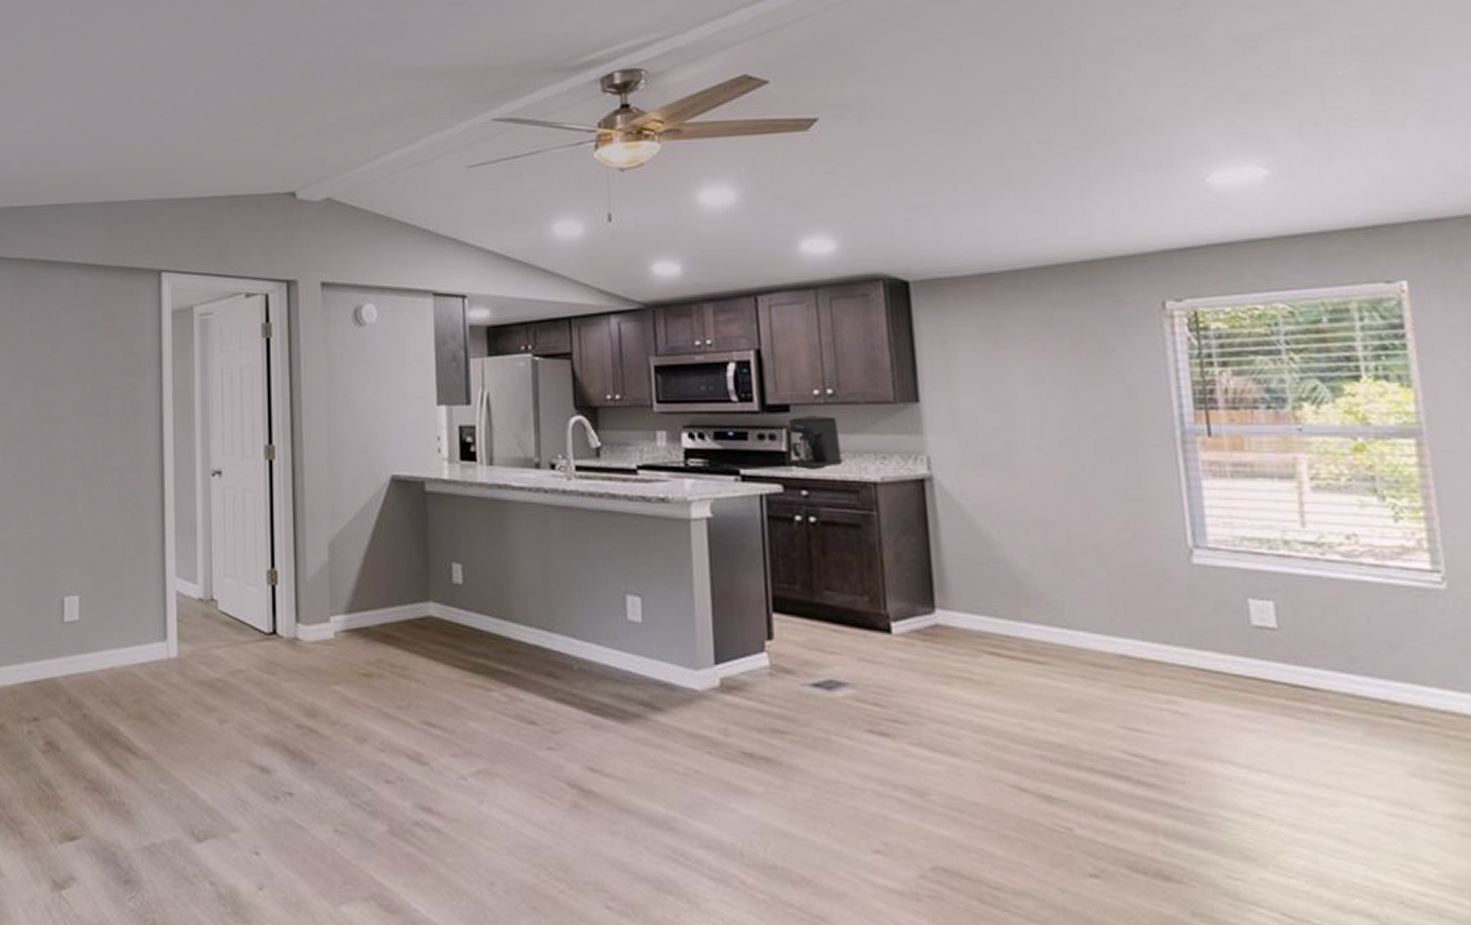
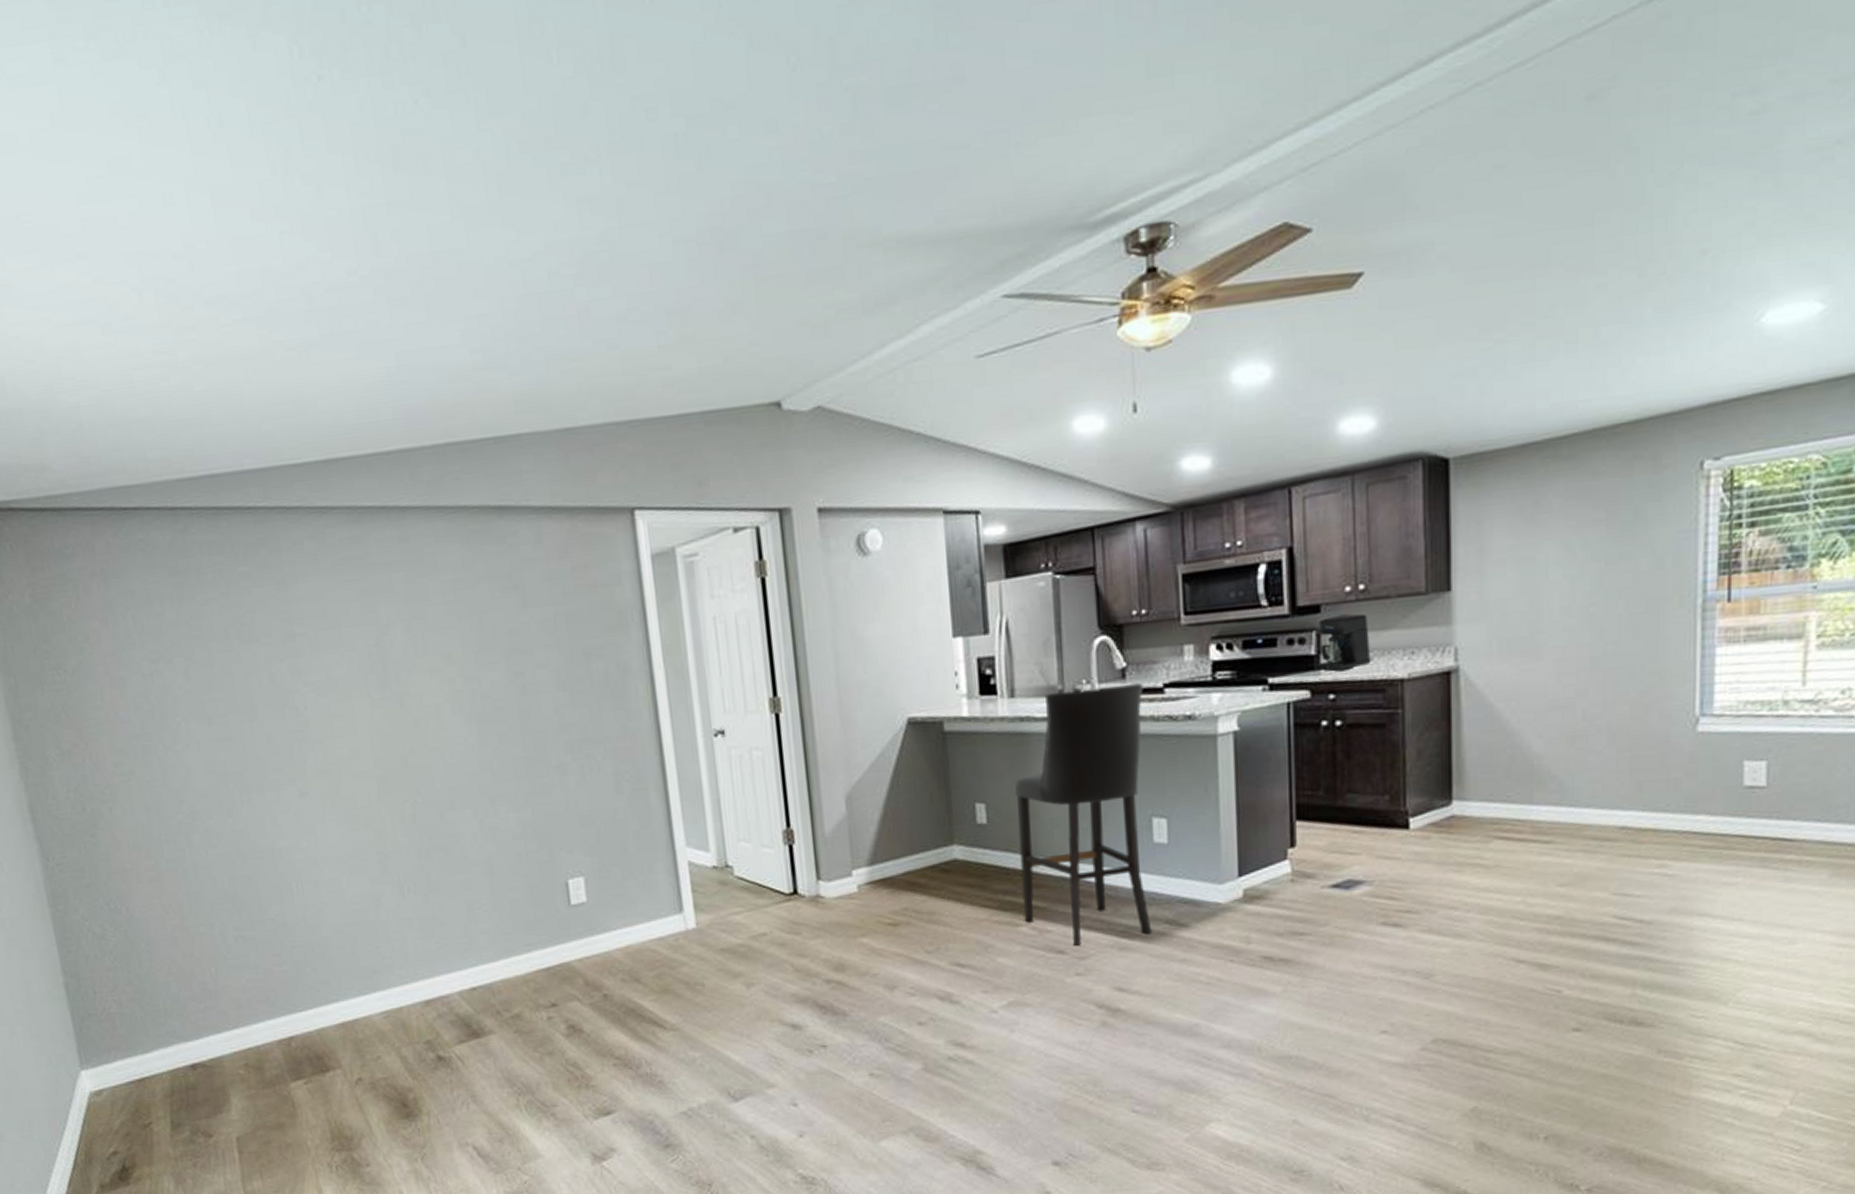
bar stool: none [490,462,626,718] -> present [1014,682,1152,946]

